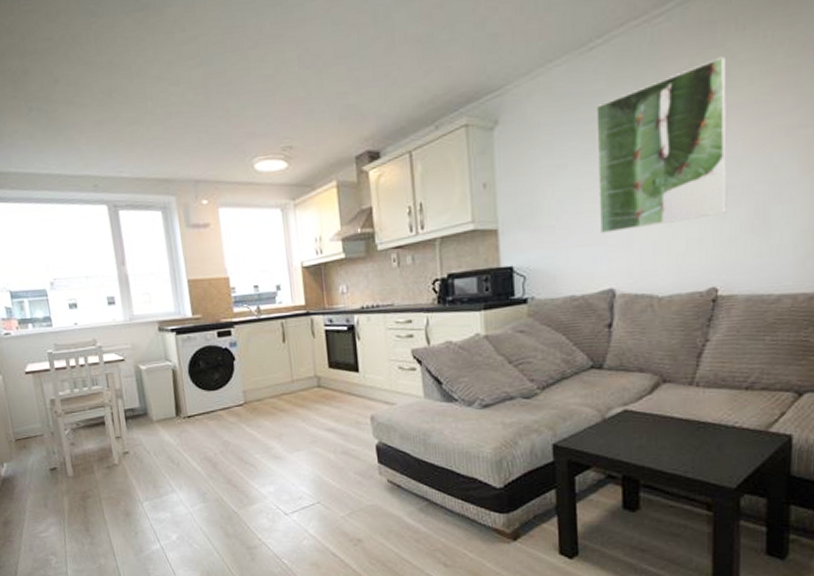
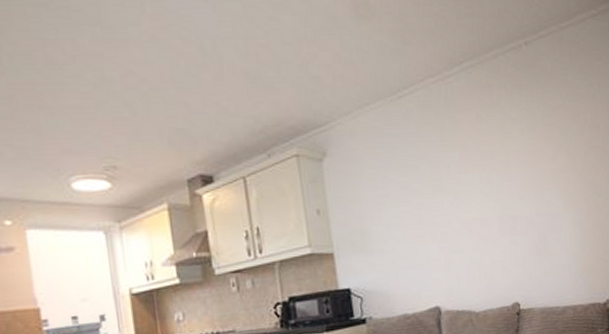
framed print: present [596,56,727,233] -> none [409,113,518,256]

